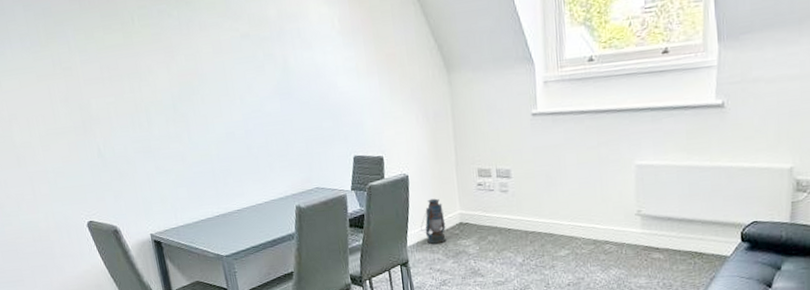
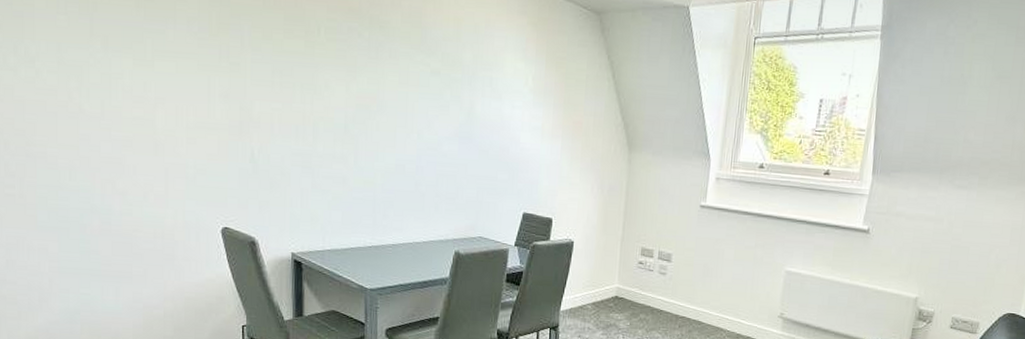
lantern: present [420,198,446,245] -> none [577,268,602,314]

